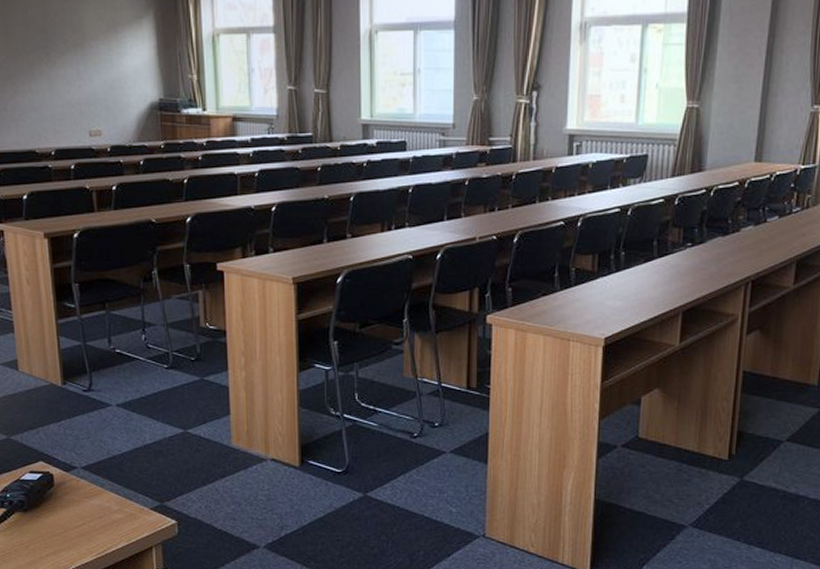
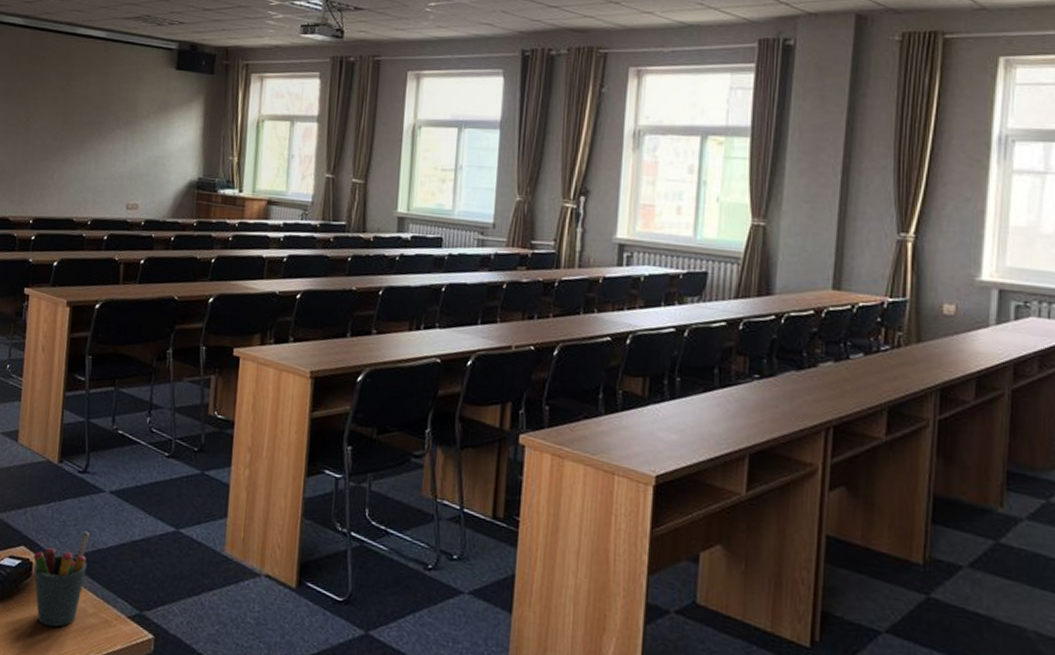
pen holder: none [52,442,106,526] -> present [33,531,90,628]

